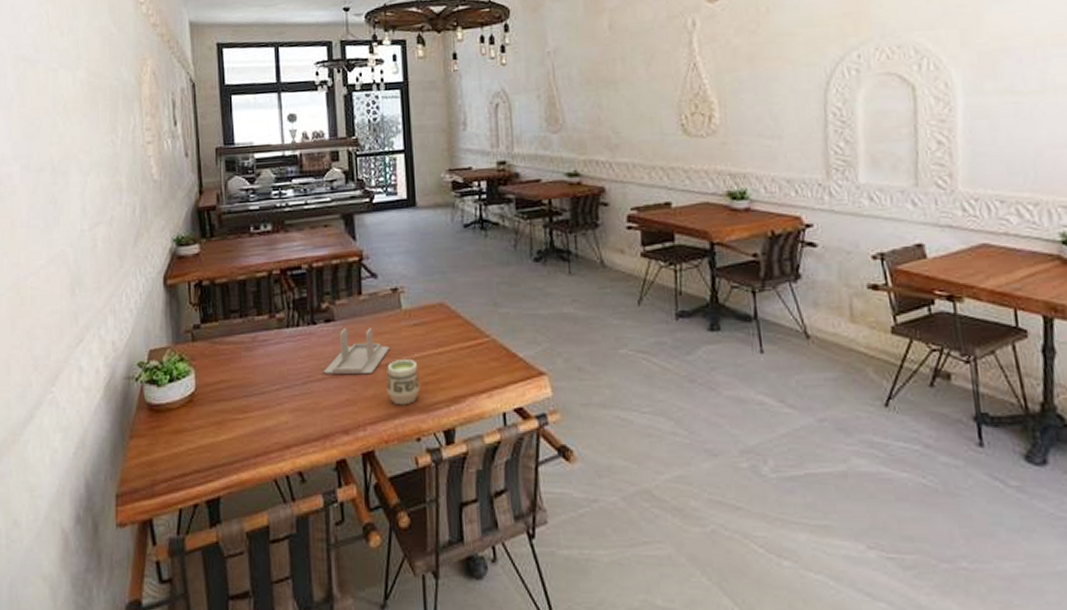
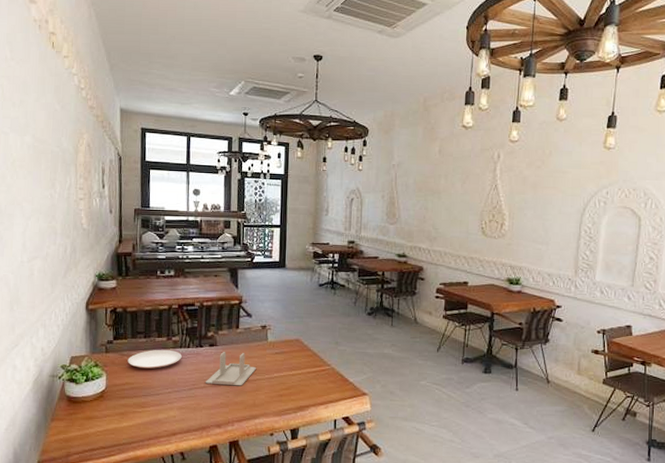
plate: none [220,331,290,360] -> present [127,349,182,370]
cup: present [386,360,421,406] -> none [251,377,277,410]

